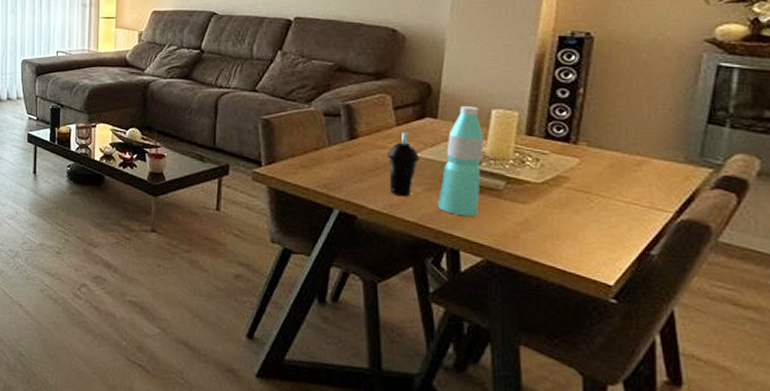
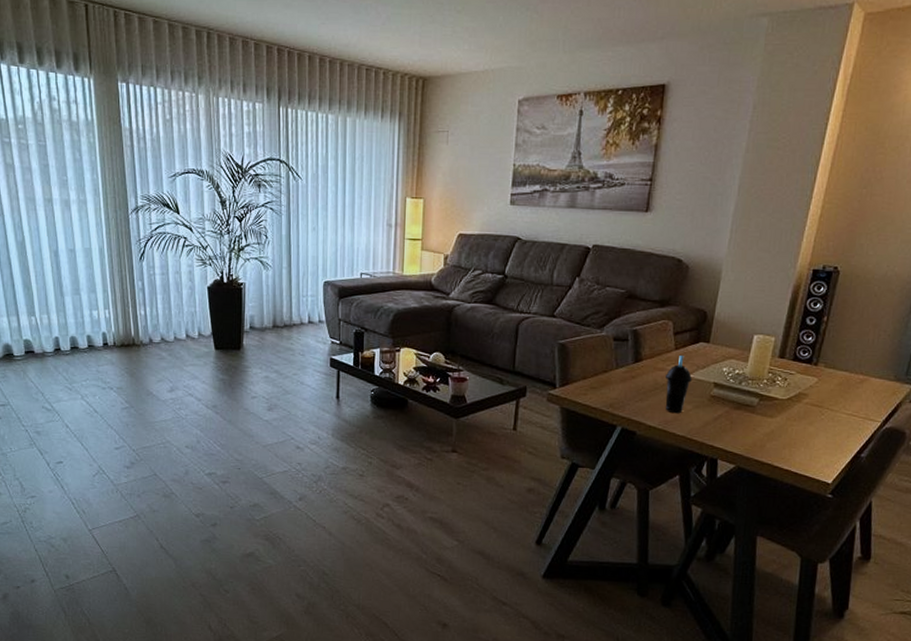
water bottle: present [437,106,484,217] -> none [703,332,746,430]

